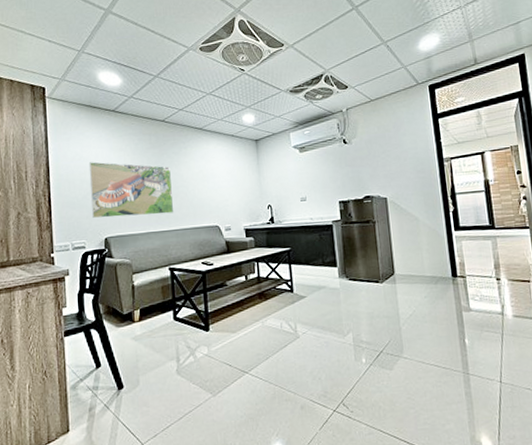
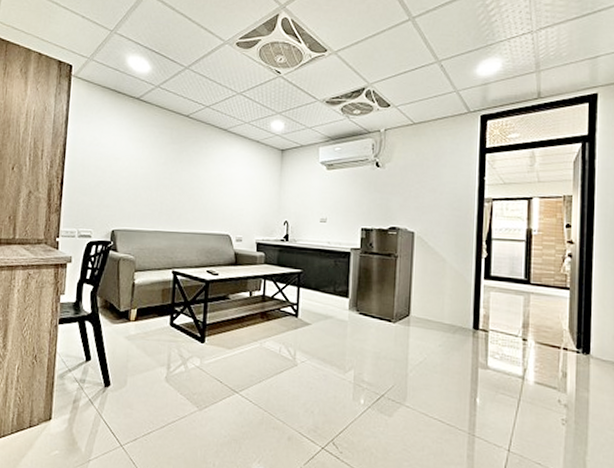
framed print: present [88,162,174,219] -> none [102,149,188,215]

